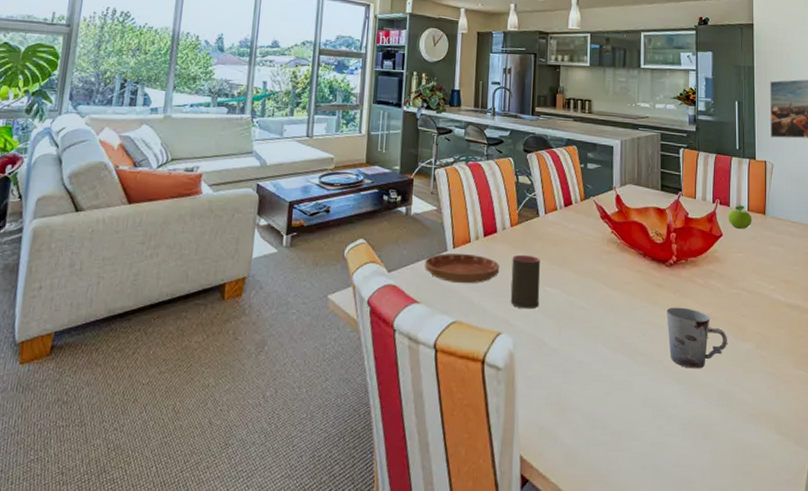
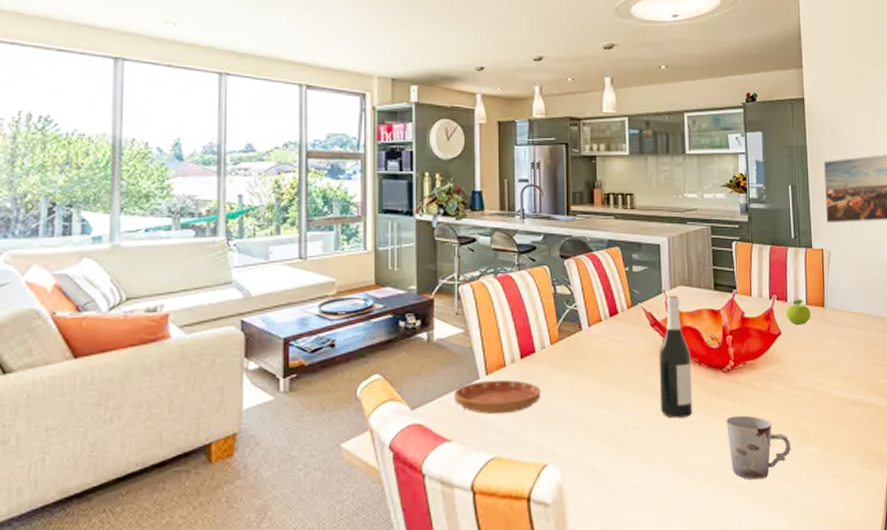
cup: present [510,254,541,310] -> none [554,374,588,436]
wine bottle: none [605,192,636,304] -> present [658,295,693,418]

